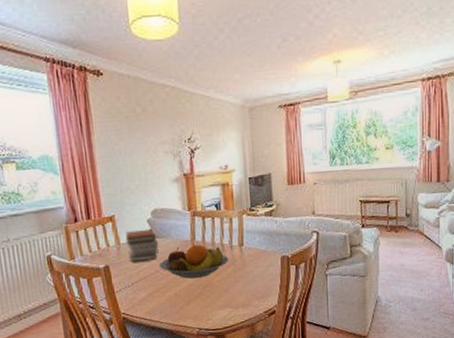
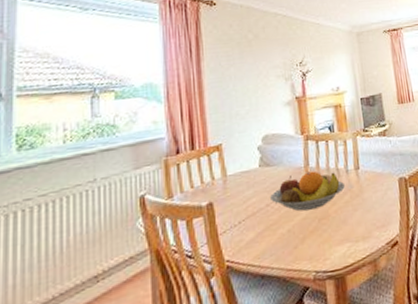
book stack: present [125,230,159,261] -> none [233,157,270,195]

